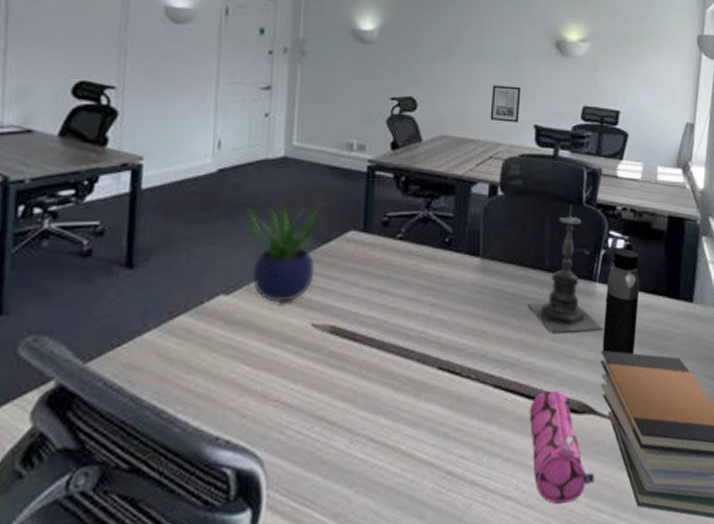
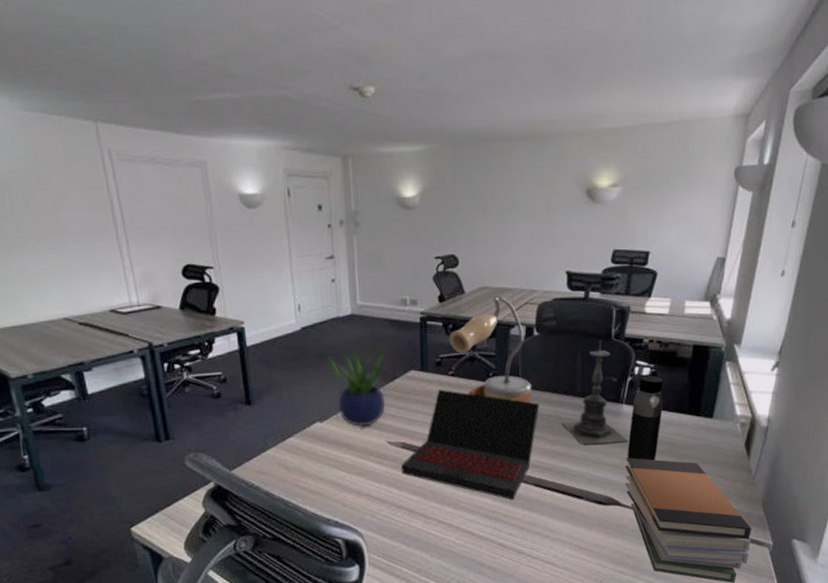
laptop: none [326,256,502,407] -> present [401,389,540,500]
table lamp: none [400,147,494,277] -> present [449,296,532,403]
wall art: present [490,85,521,123] -> none [525,236,553,271]
pencil case: present [529,390,594,505] -> none [564,487,618,568]

